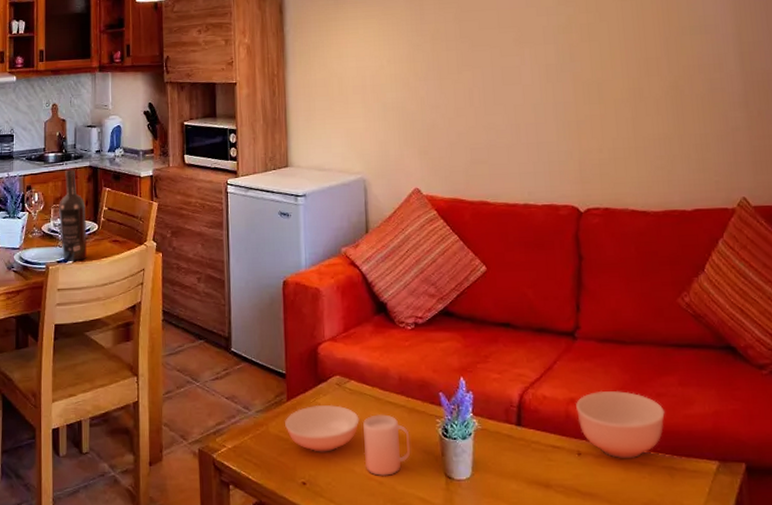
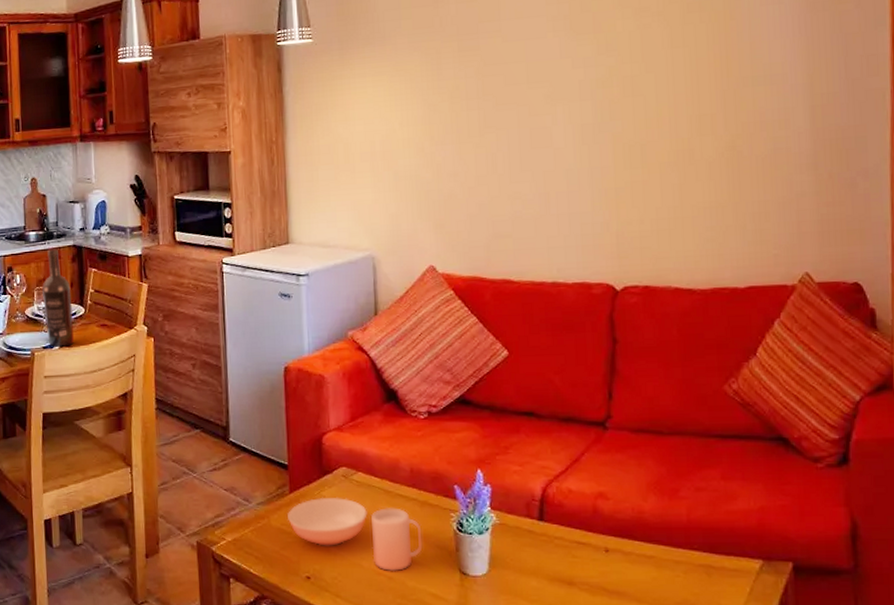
bowl: present [576,390,665,458] -> none [605,484,704,555]

